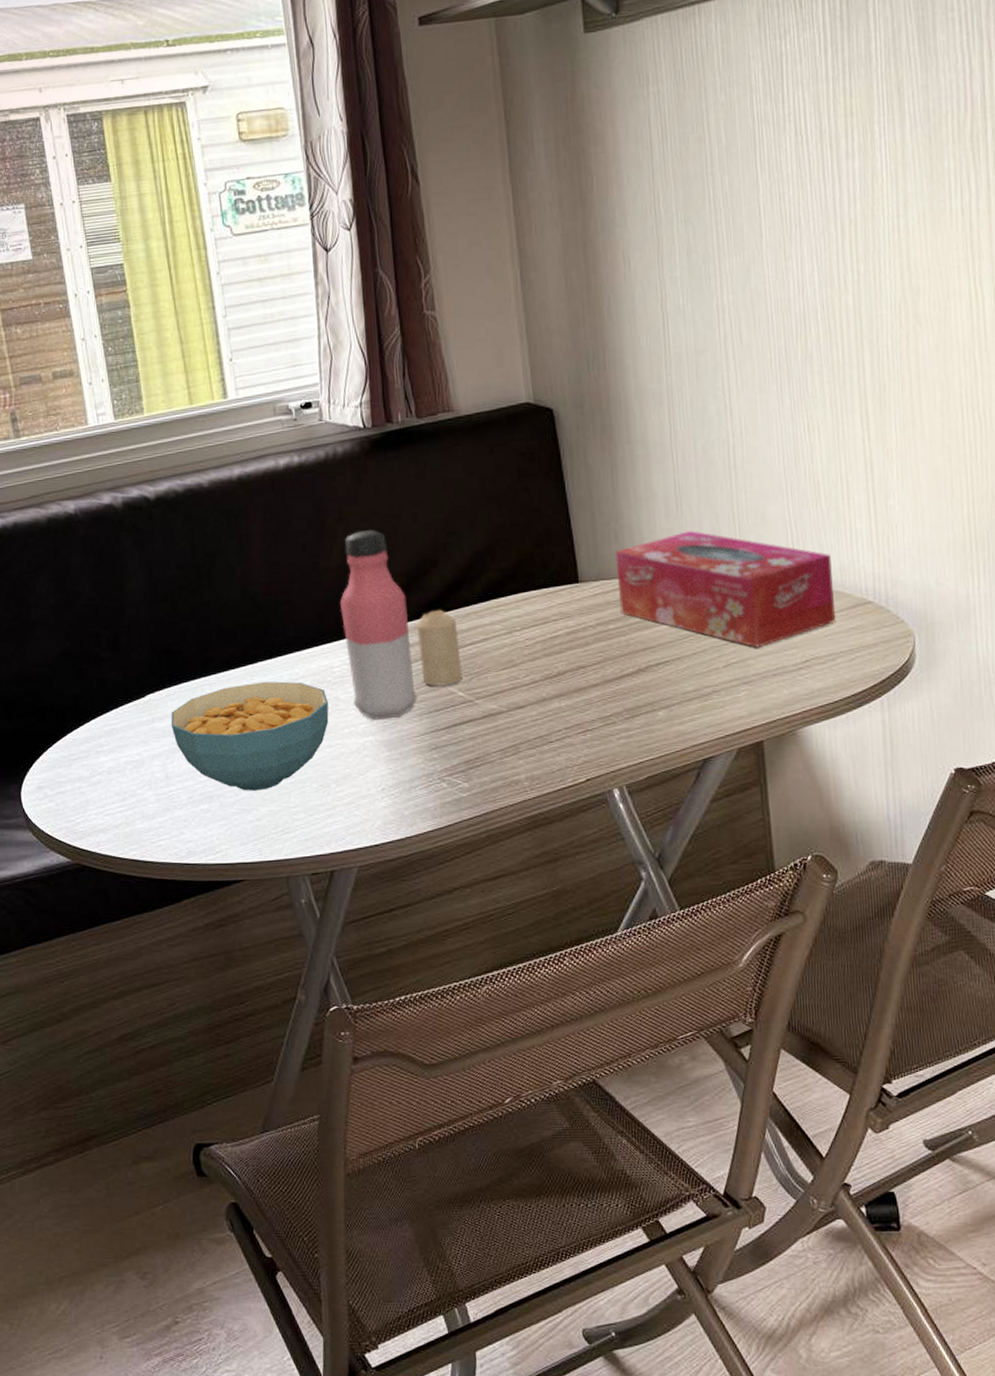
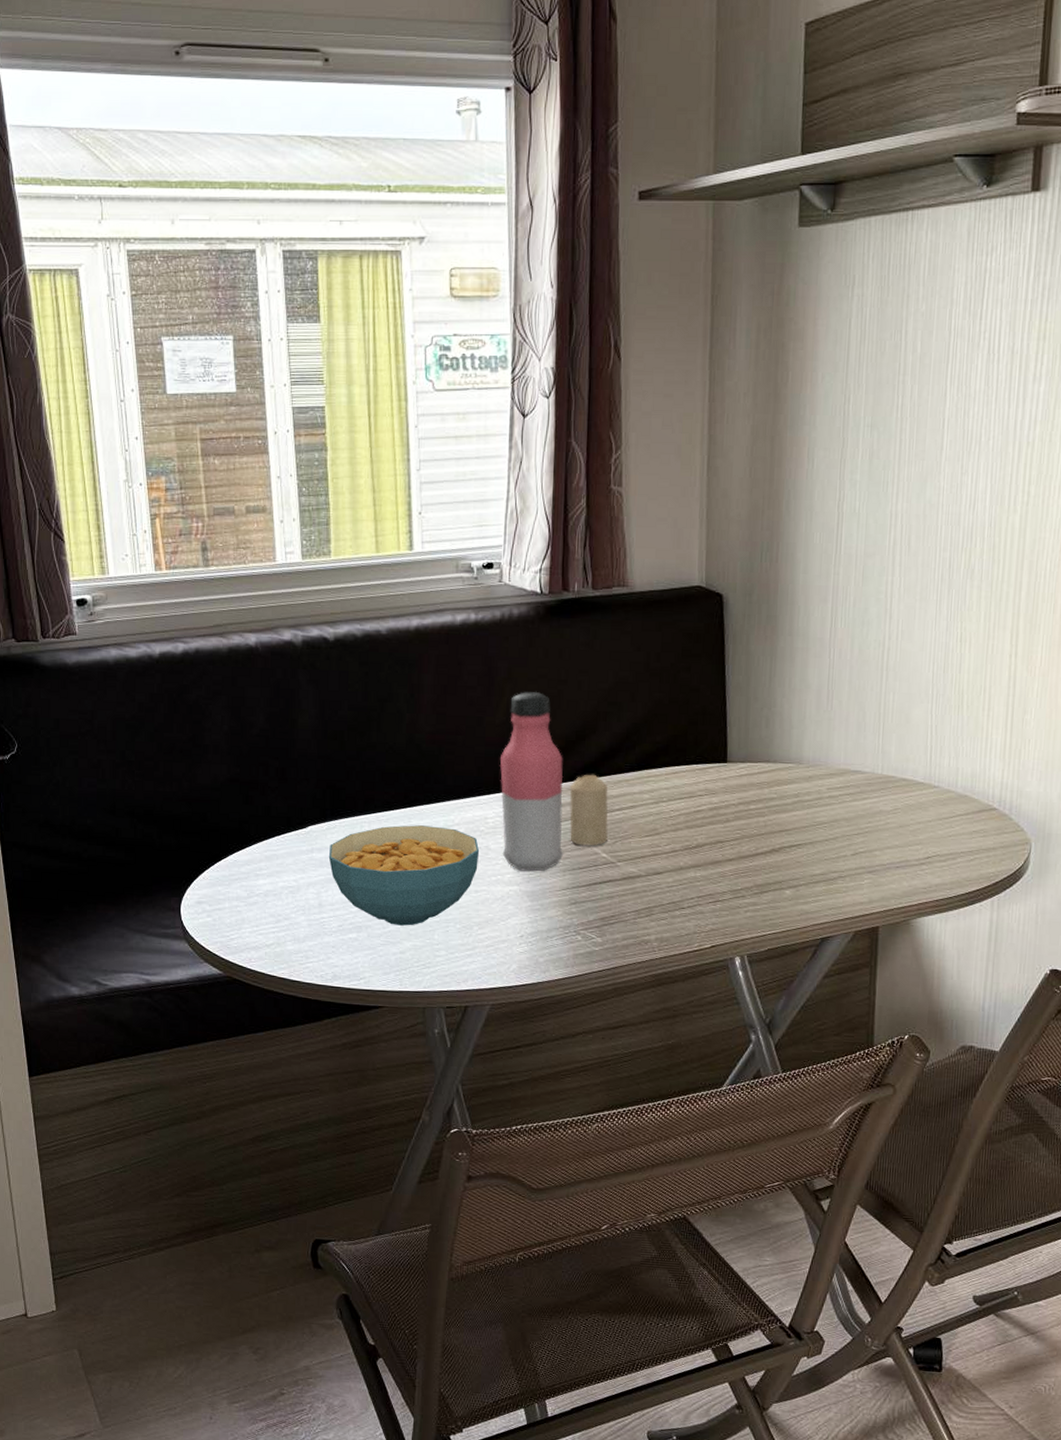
tissue box: present [615,531,835,648] -> none [762,724,965,841]

